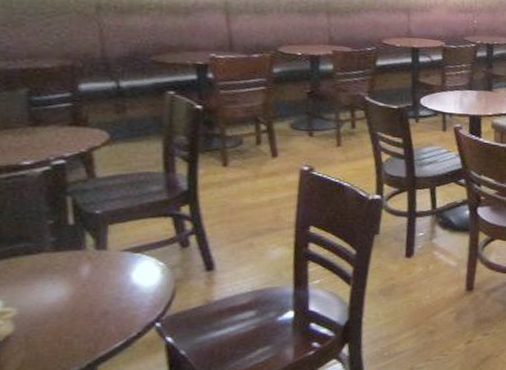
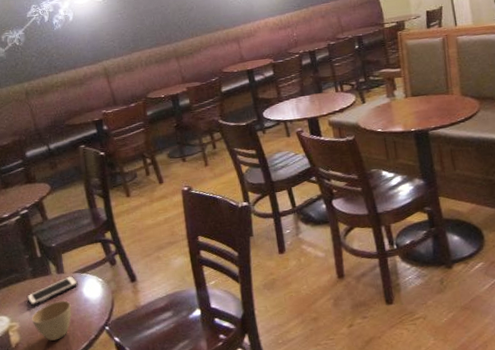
cell phone: none [37,254,126,287] -> present [26,276,78,306]
cup: none [39,285,109,336] -> present [31,300,72,341]

